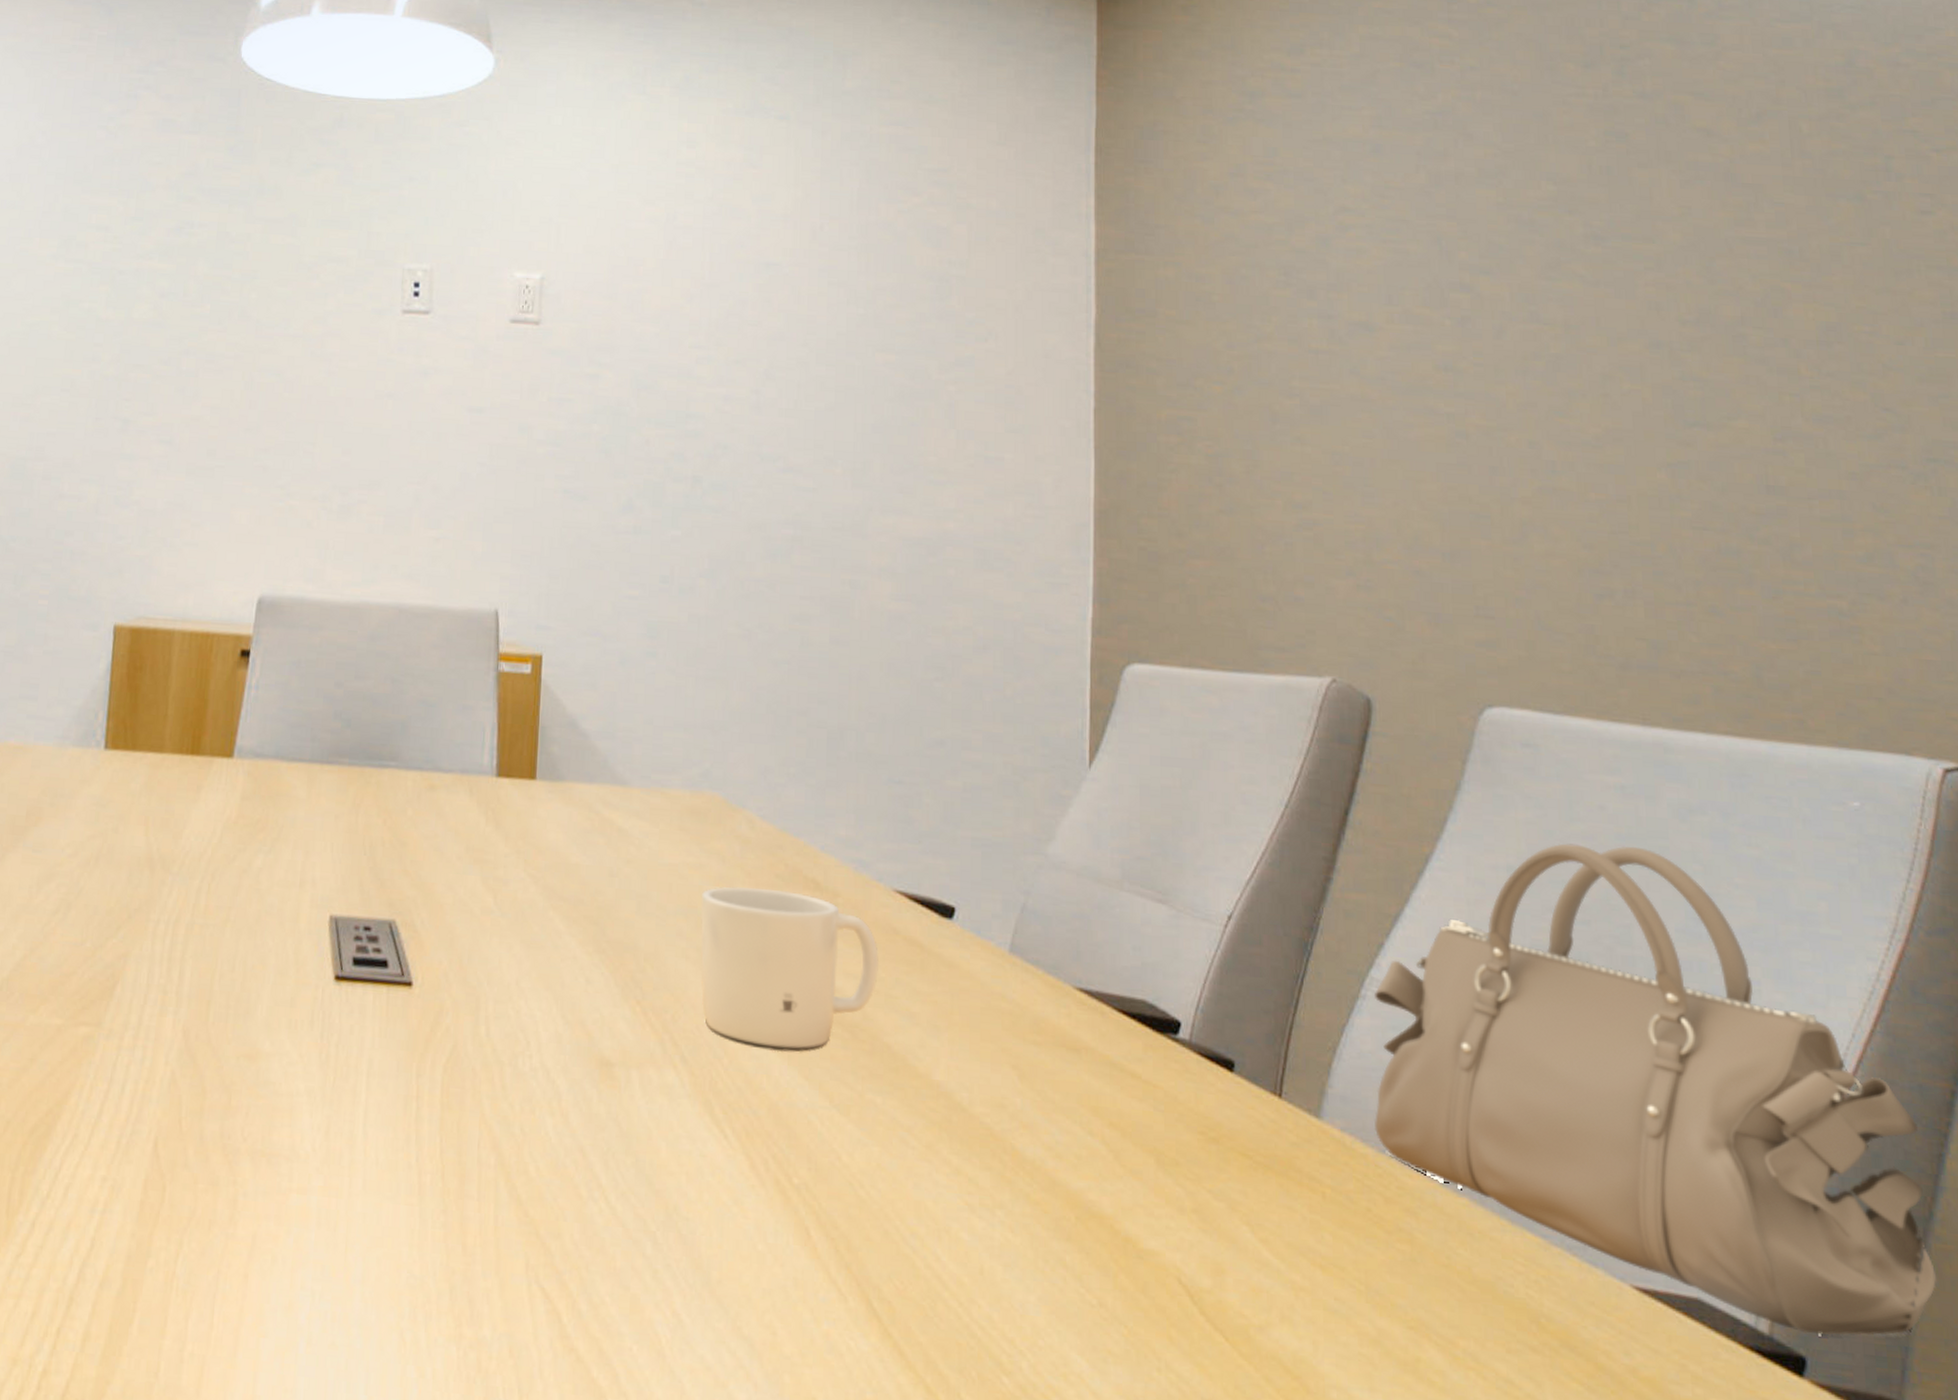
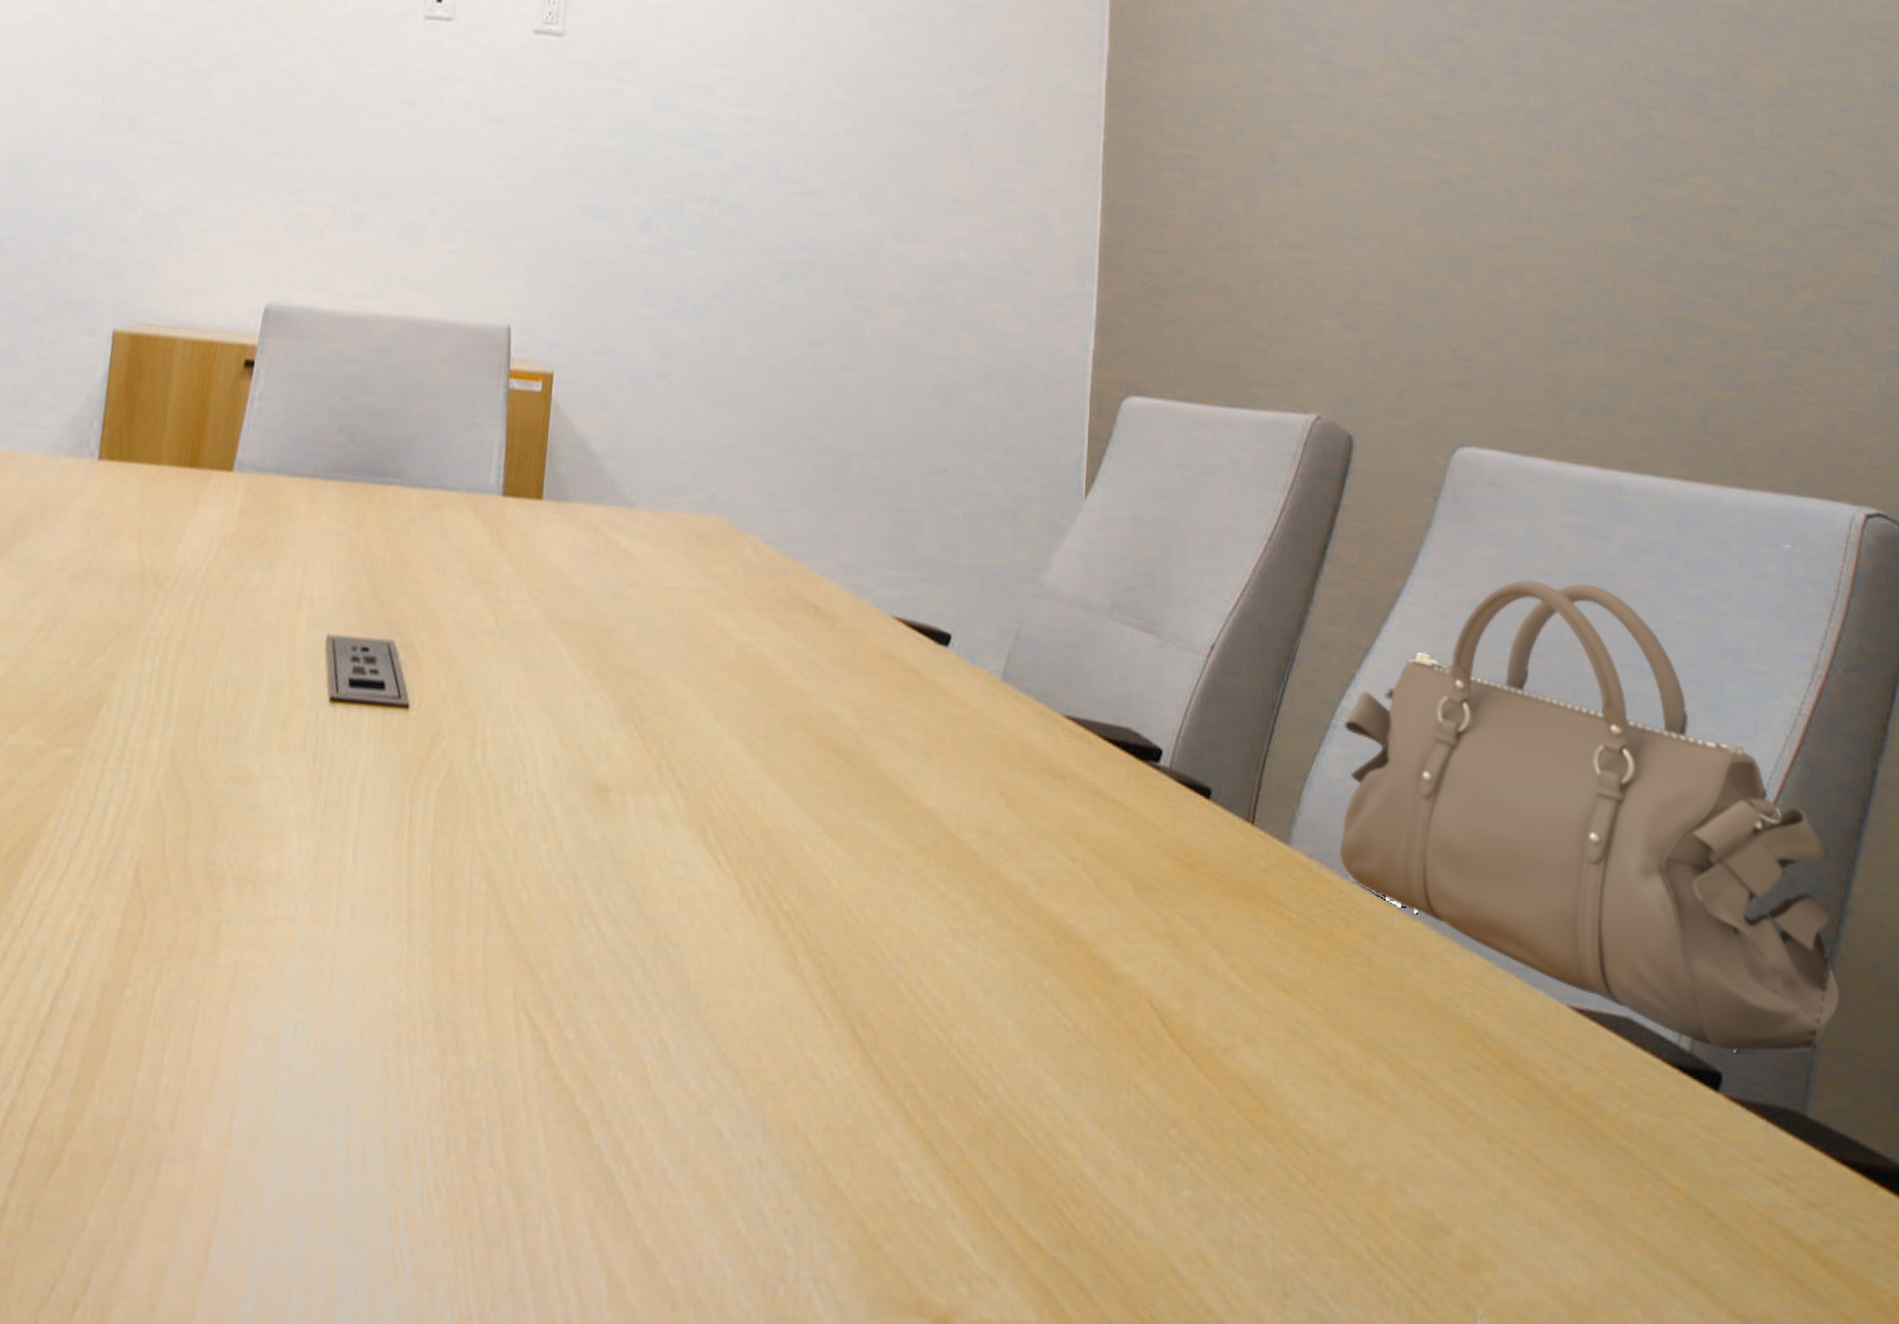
mug: present [700,886,880,1053] -> none [699,611,876,779]

